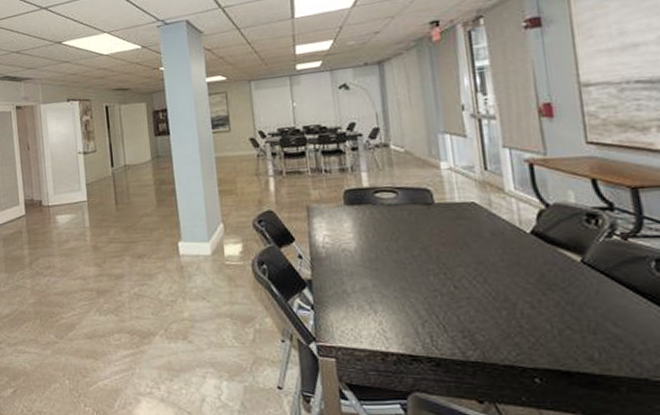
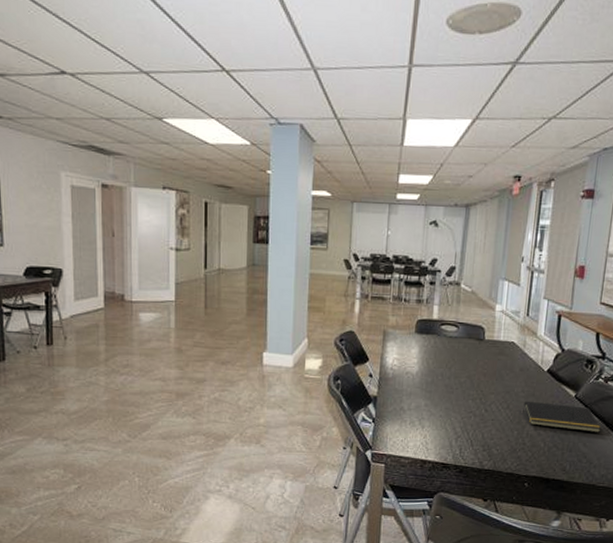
notepad: none [507,271,636,307] -> present [523,401,601,433]

